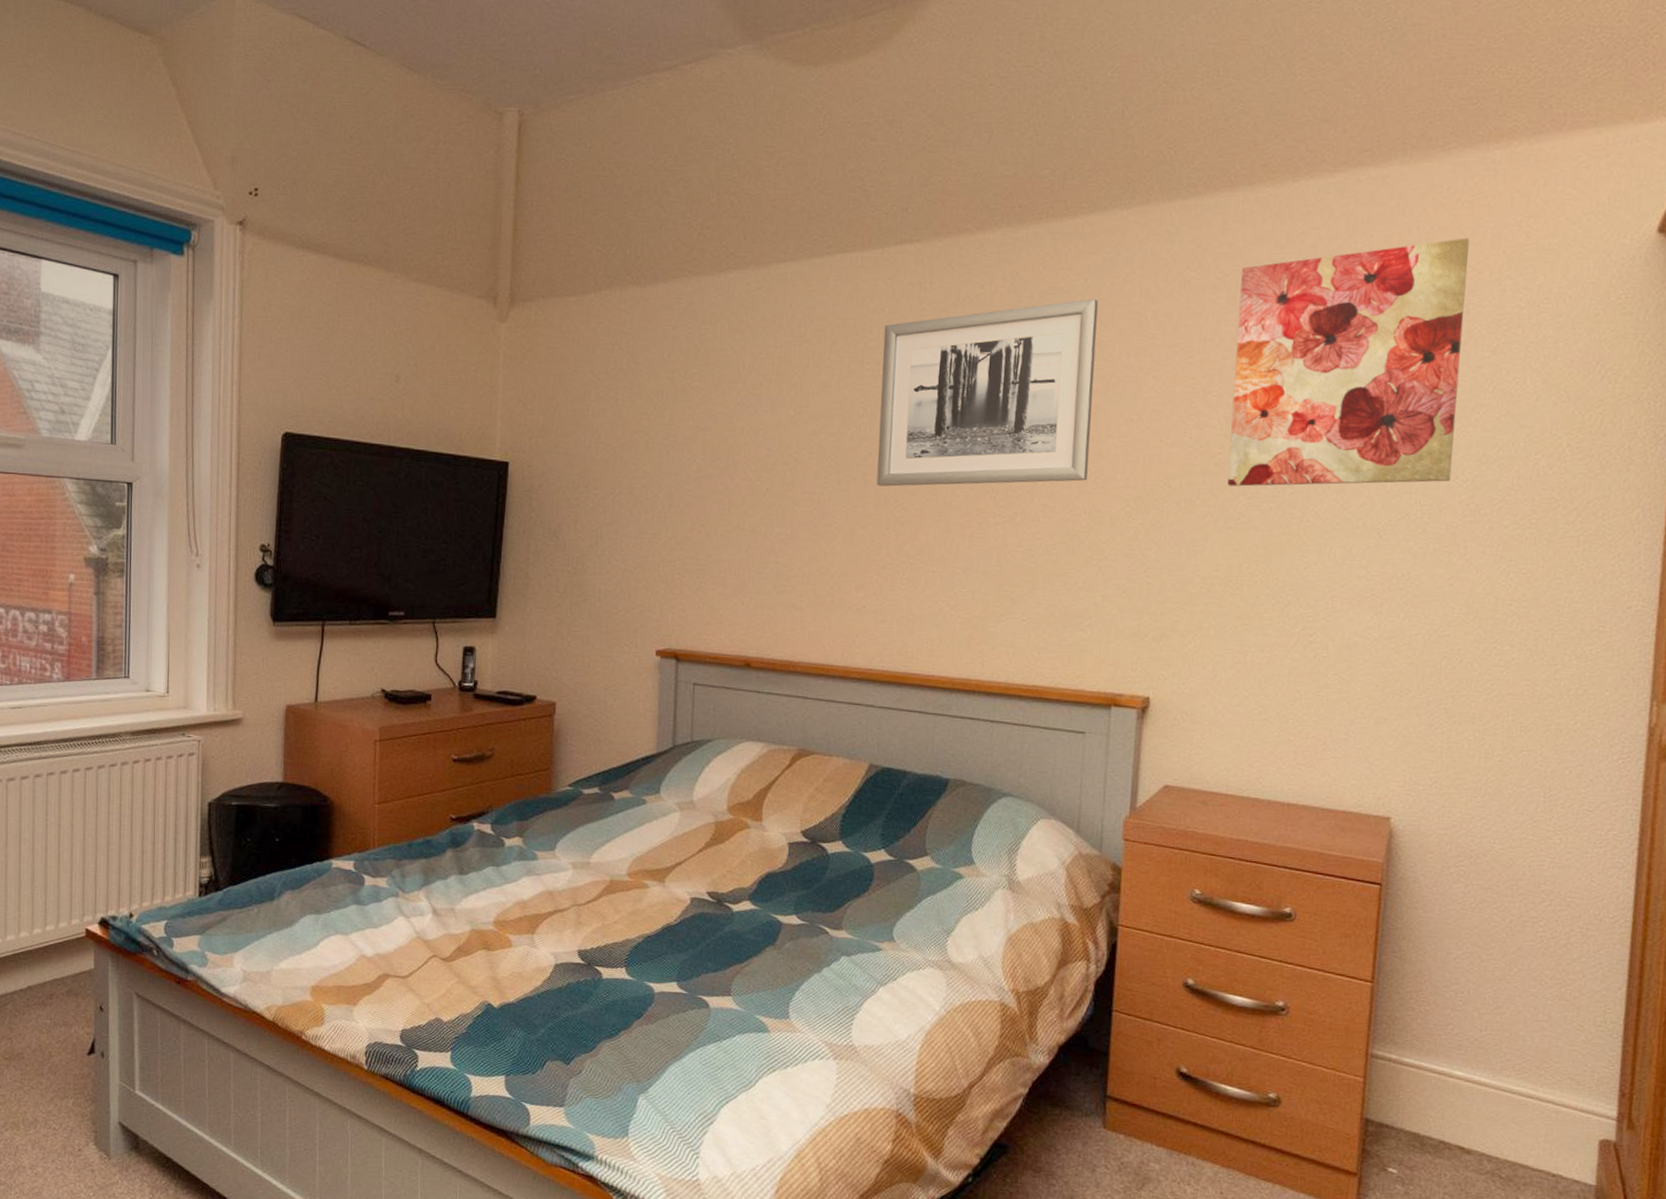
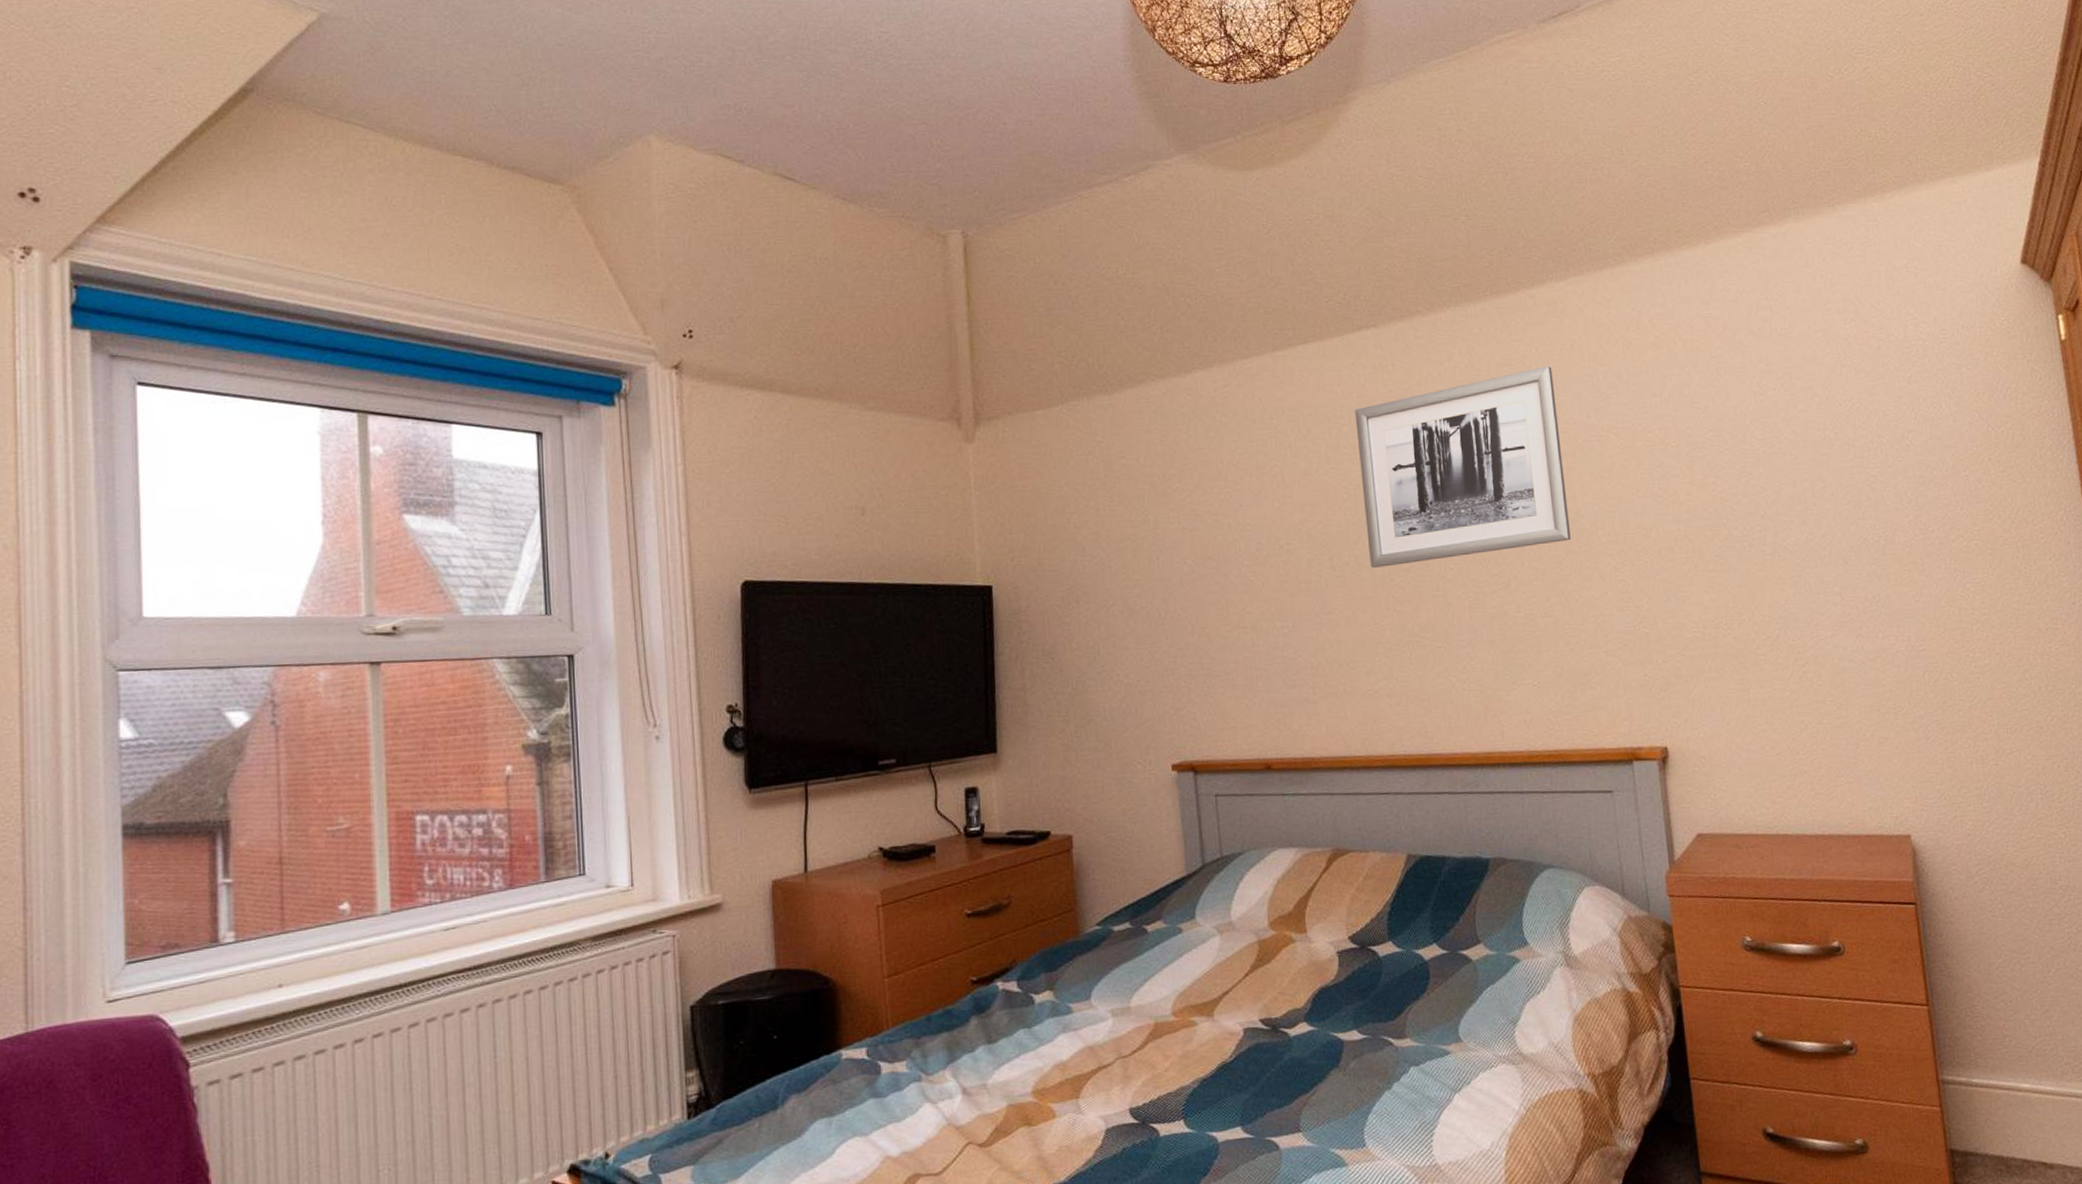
wall art: present [1227,238,1470,487] -> none [1675,282,1897,531]

